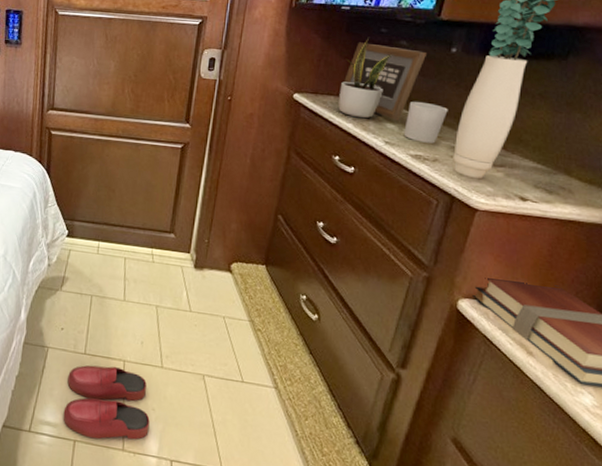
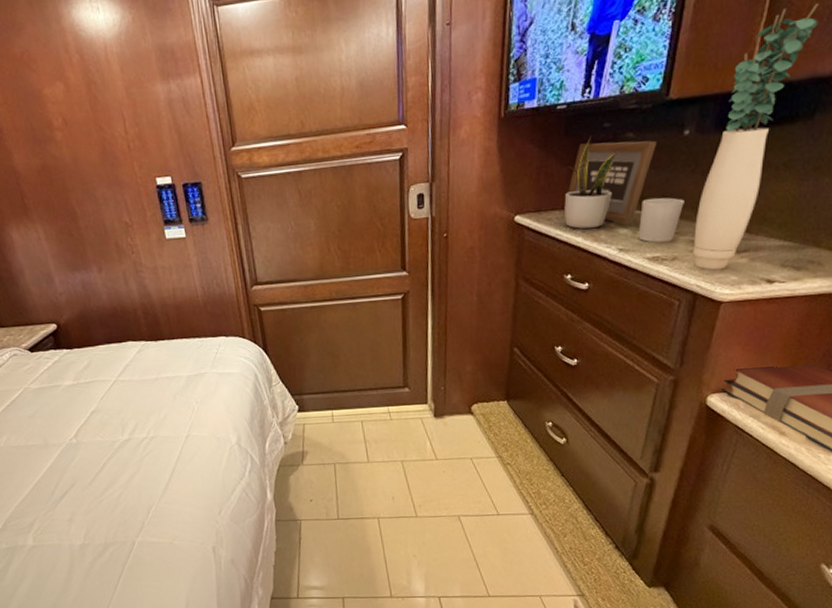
slippers: present [63,365,150,440] -> none [325,524,413,593]

